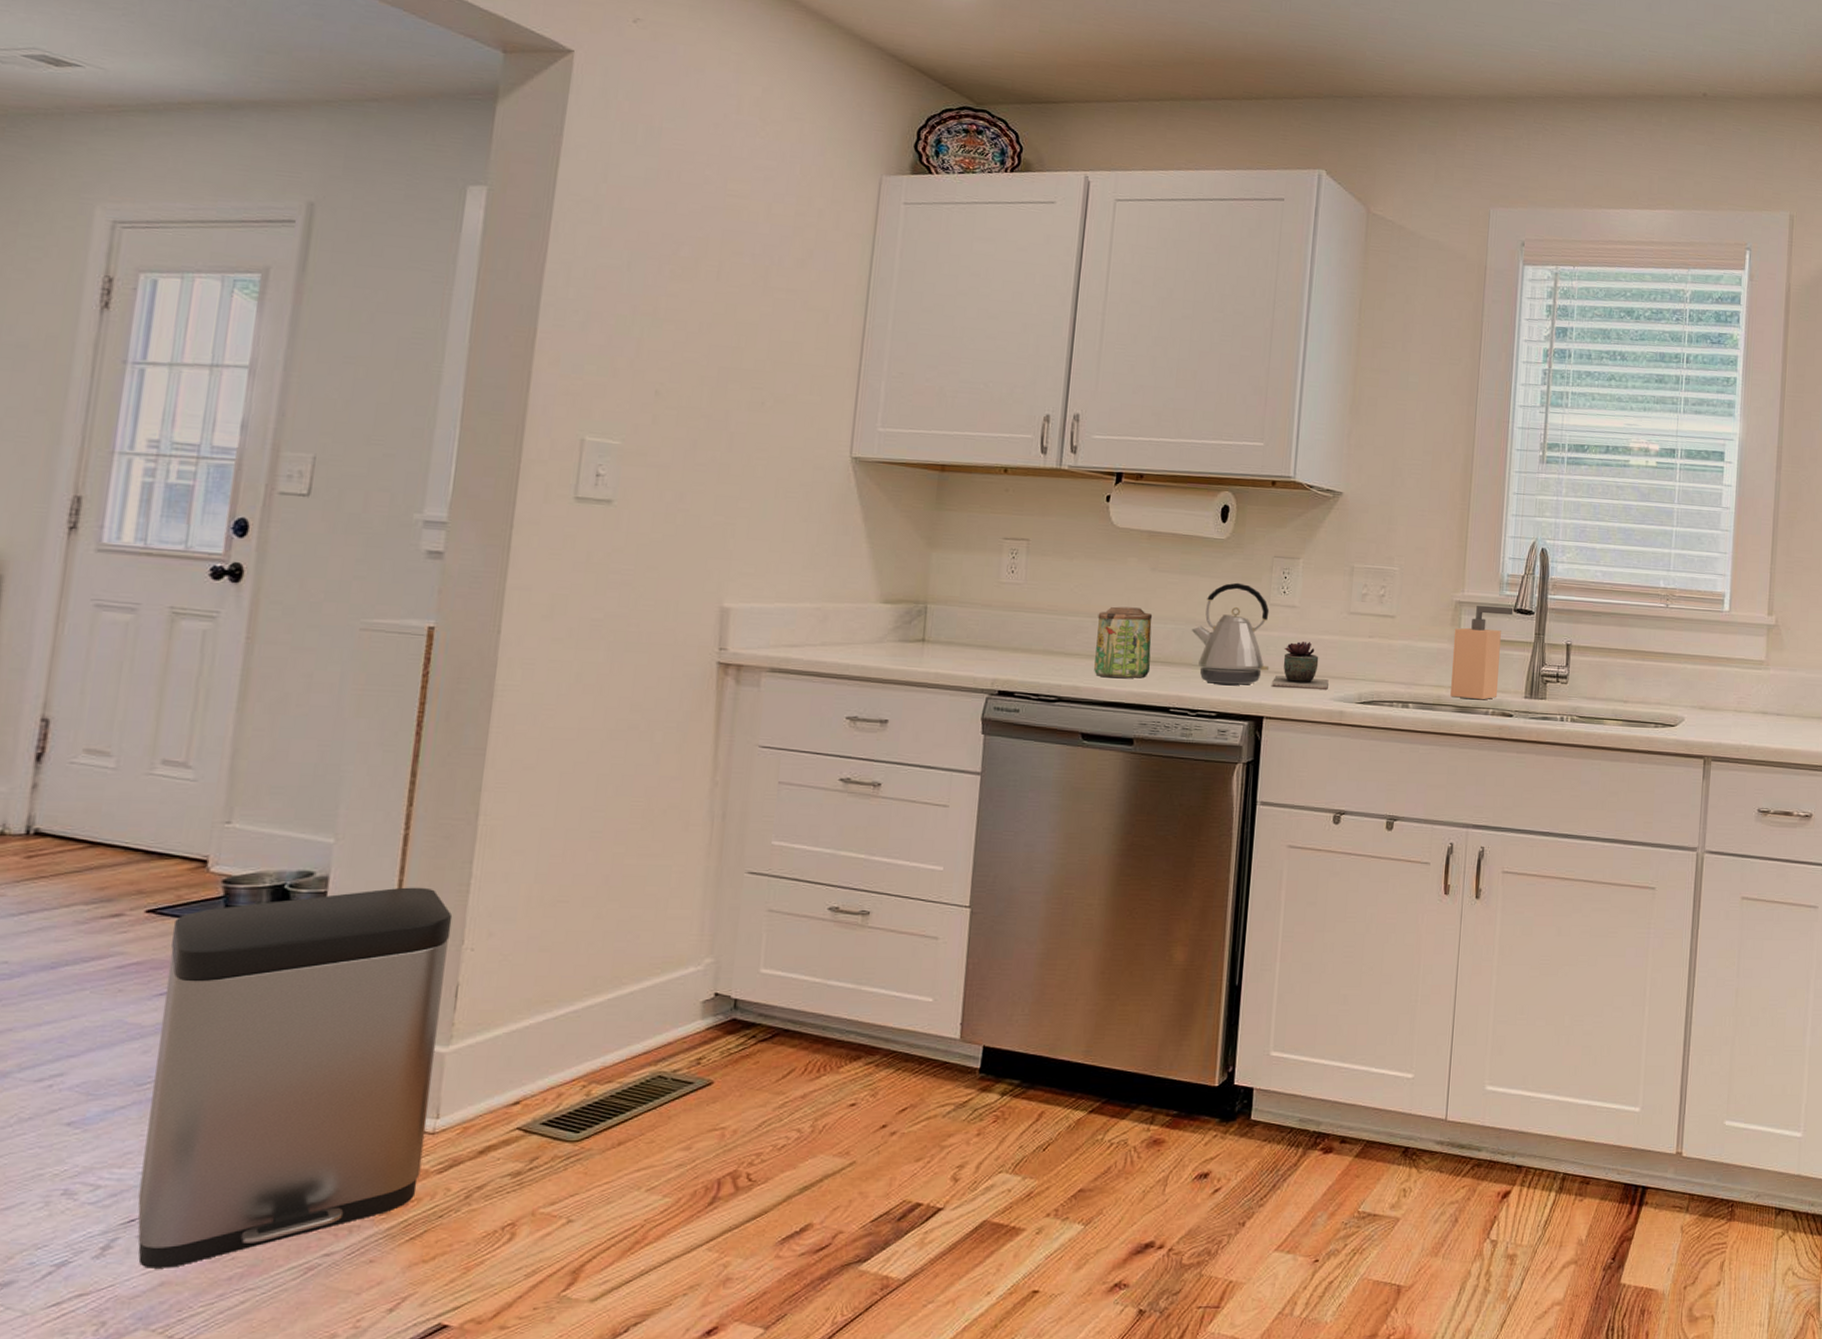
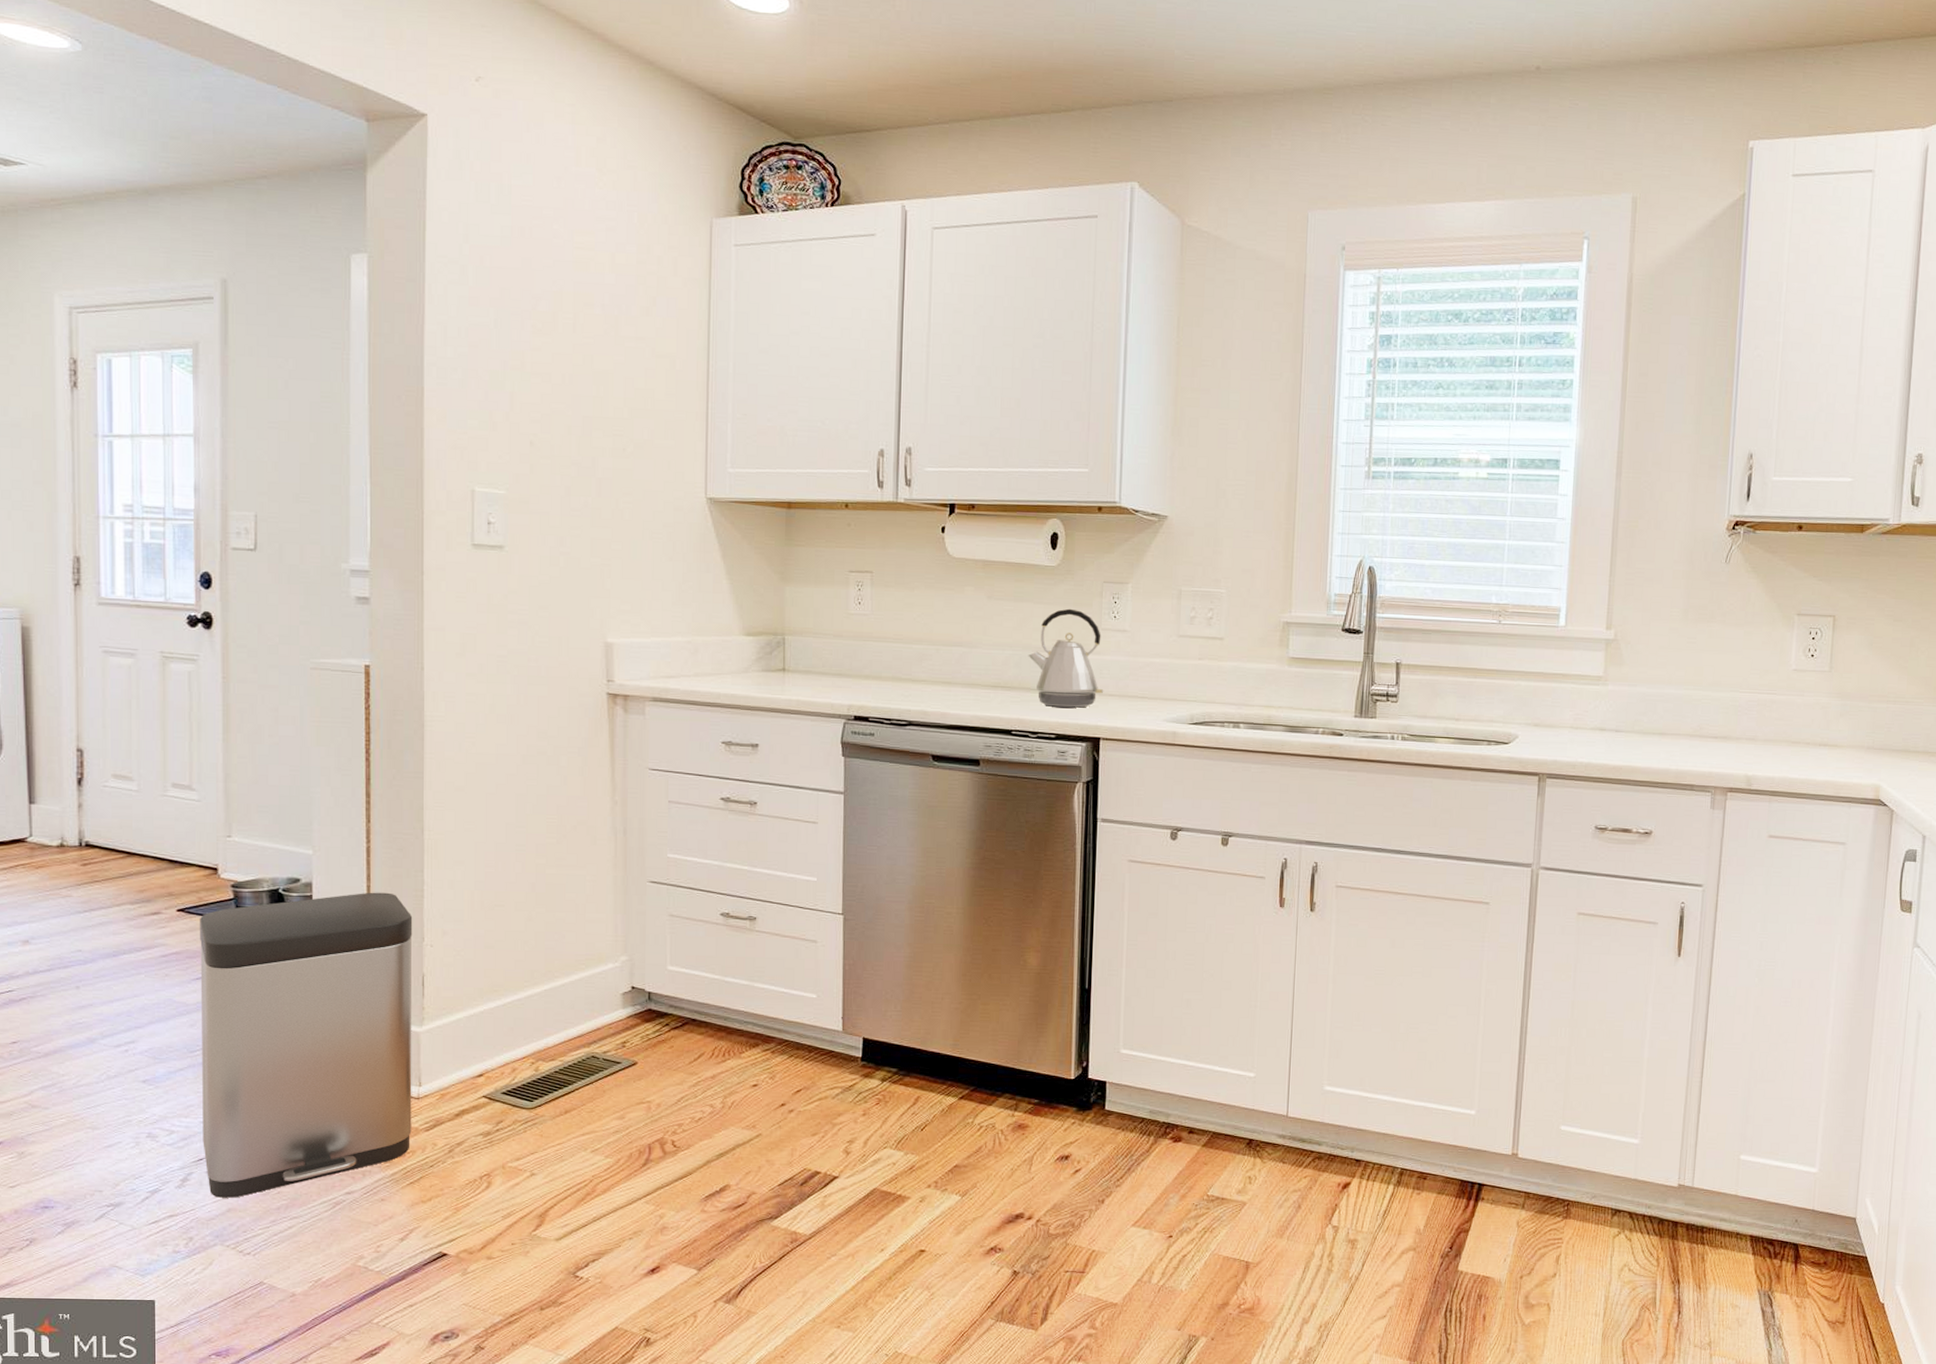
canister: present [1094,606,1153,679] -> none [940,634,992,703]
succulent plant: present [1271,641,1329,691] -> none [1106,664,1161,712]
soap dispenser: present [1450,605,1514,700] -> none [1281,625,1342,720]

